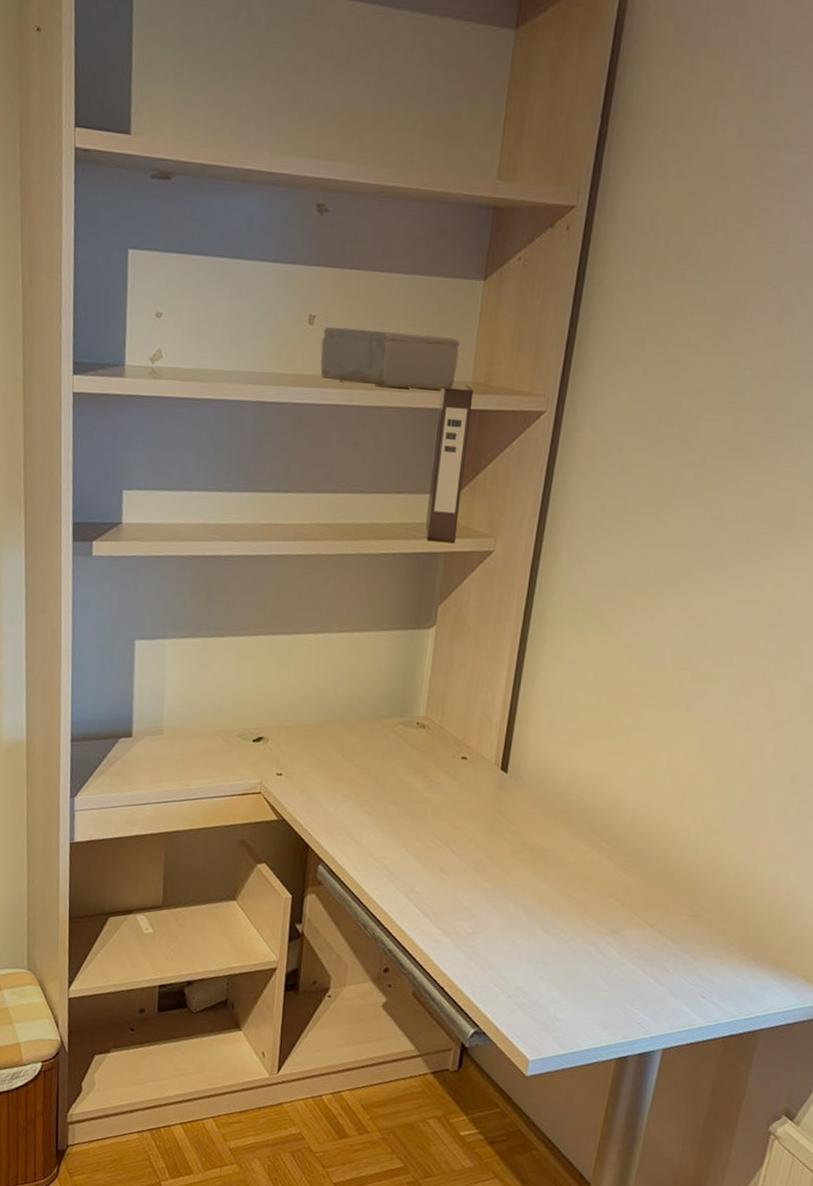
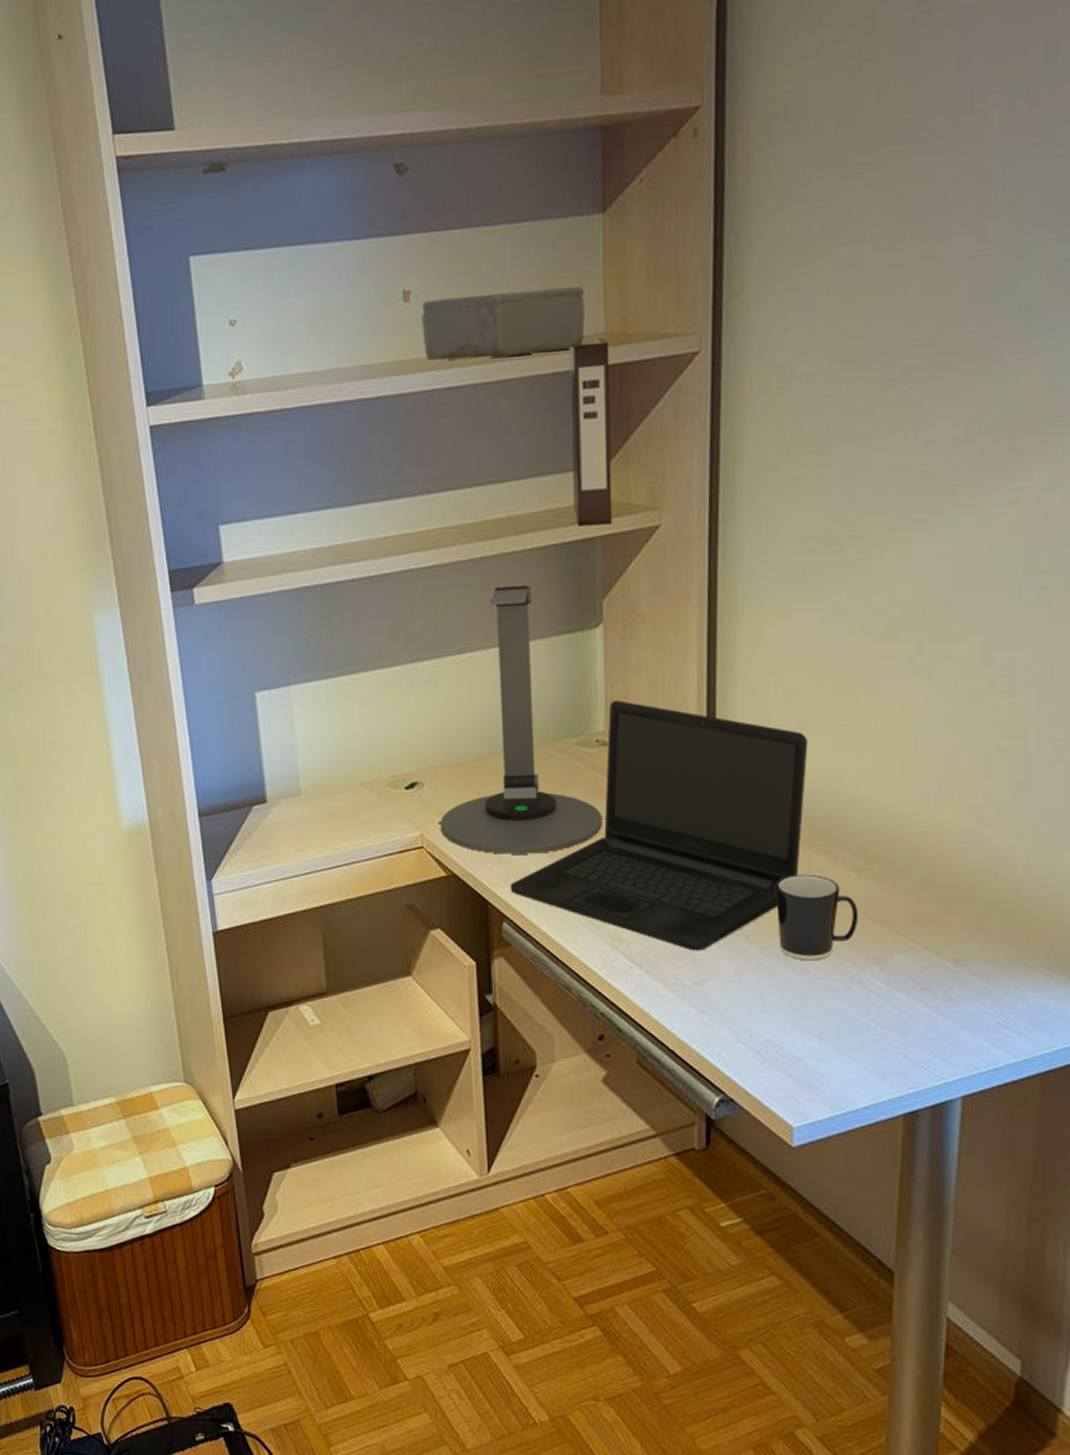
desk lamp: none [277,581,413,811] -> present [440,585,602,855]
laptop: none [328,691,586,908] -> present [510,700,808,951]
mug: none [539,854,605,927] -> present [776,874,859,961]

